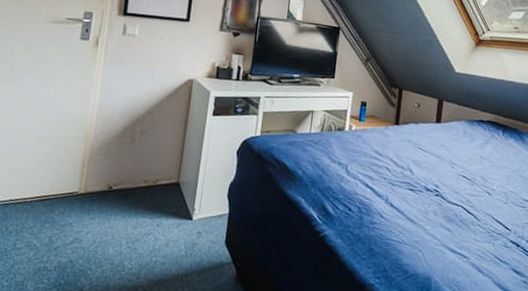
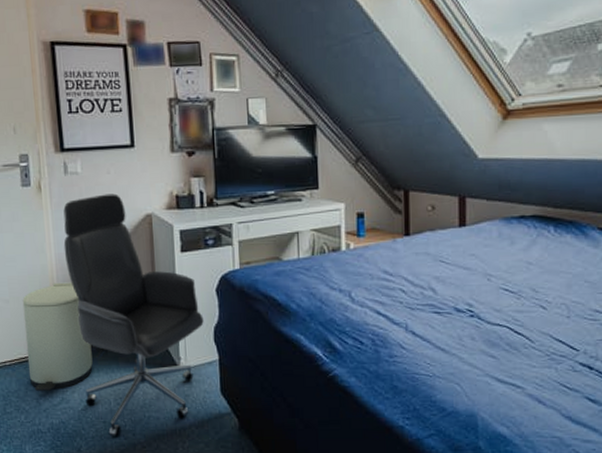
pedal bin: none [47,129,115,230] -> present [22,282,93,391]
office chair: none [97,57,222,280] -> present [63,193,204,437]

